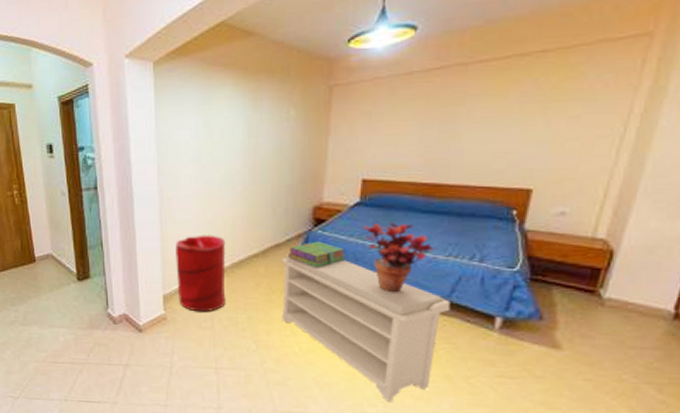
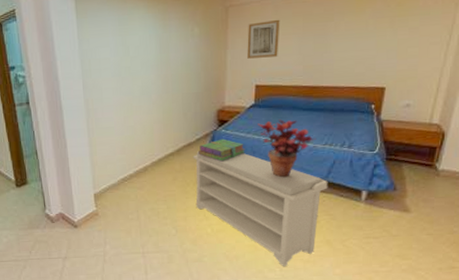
laundry hamper: present [176,235,226,312] -> none [102,139,148,206]
wall art: none [353,102,397,148] -> present [247,19,280,59]

